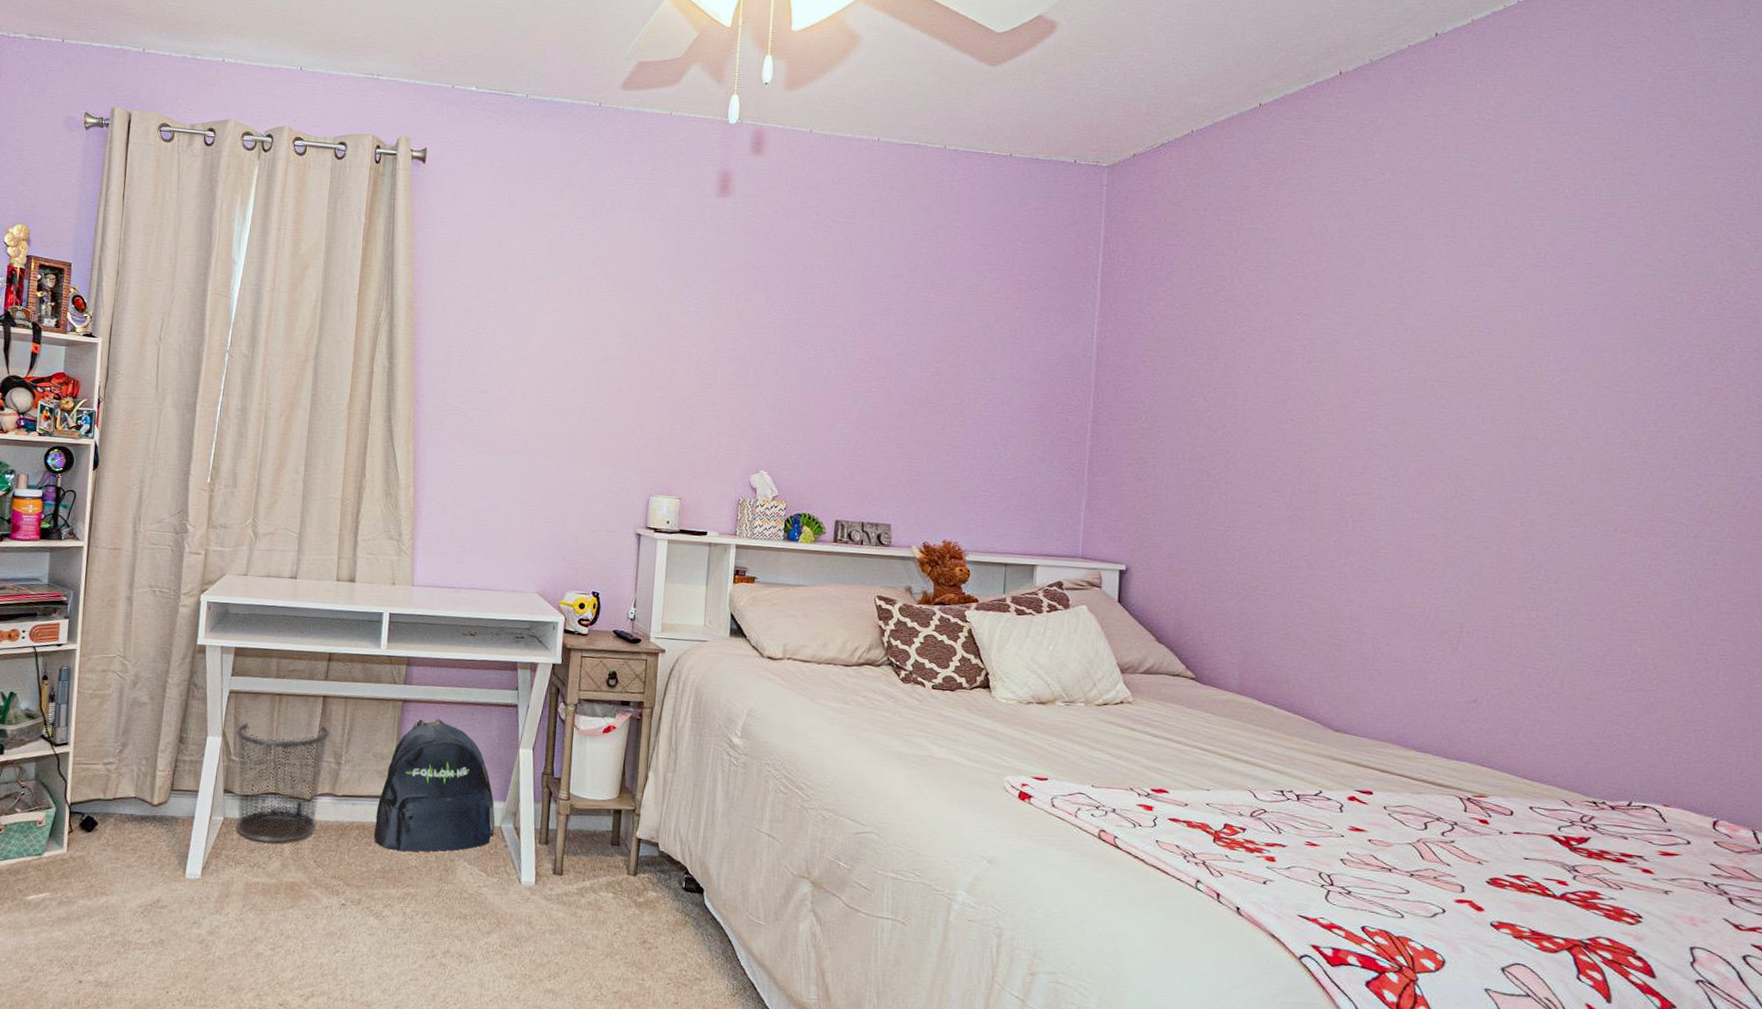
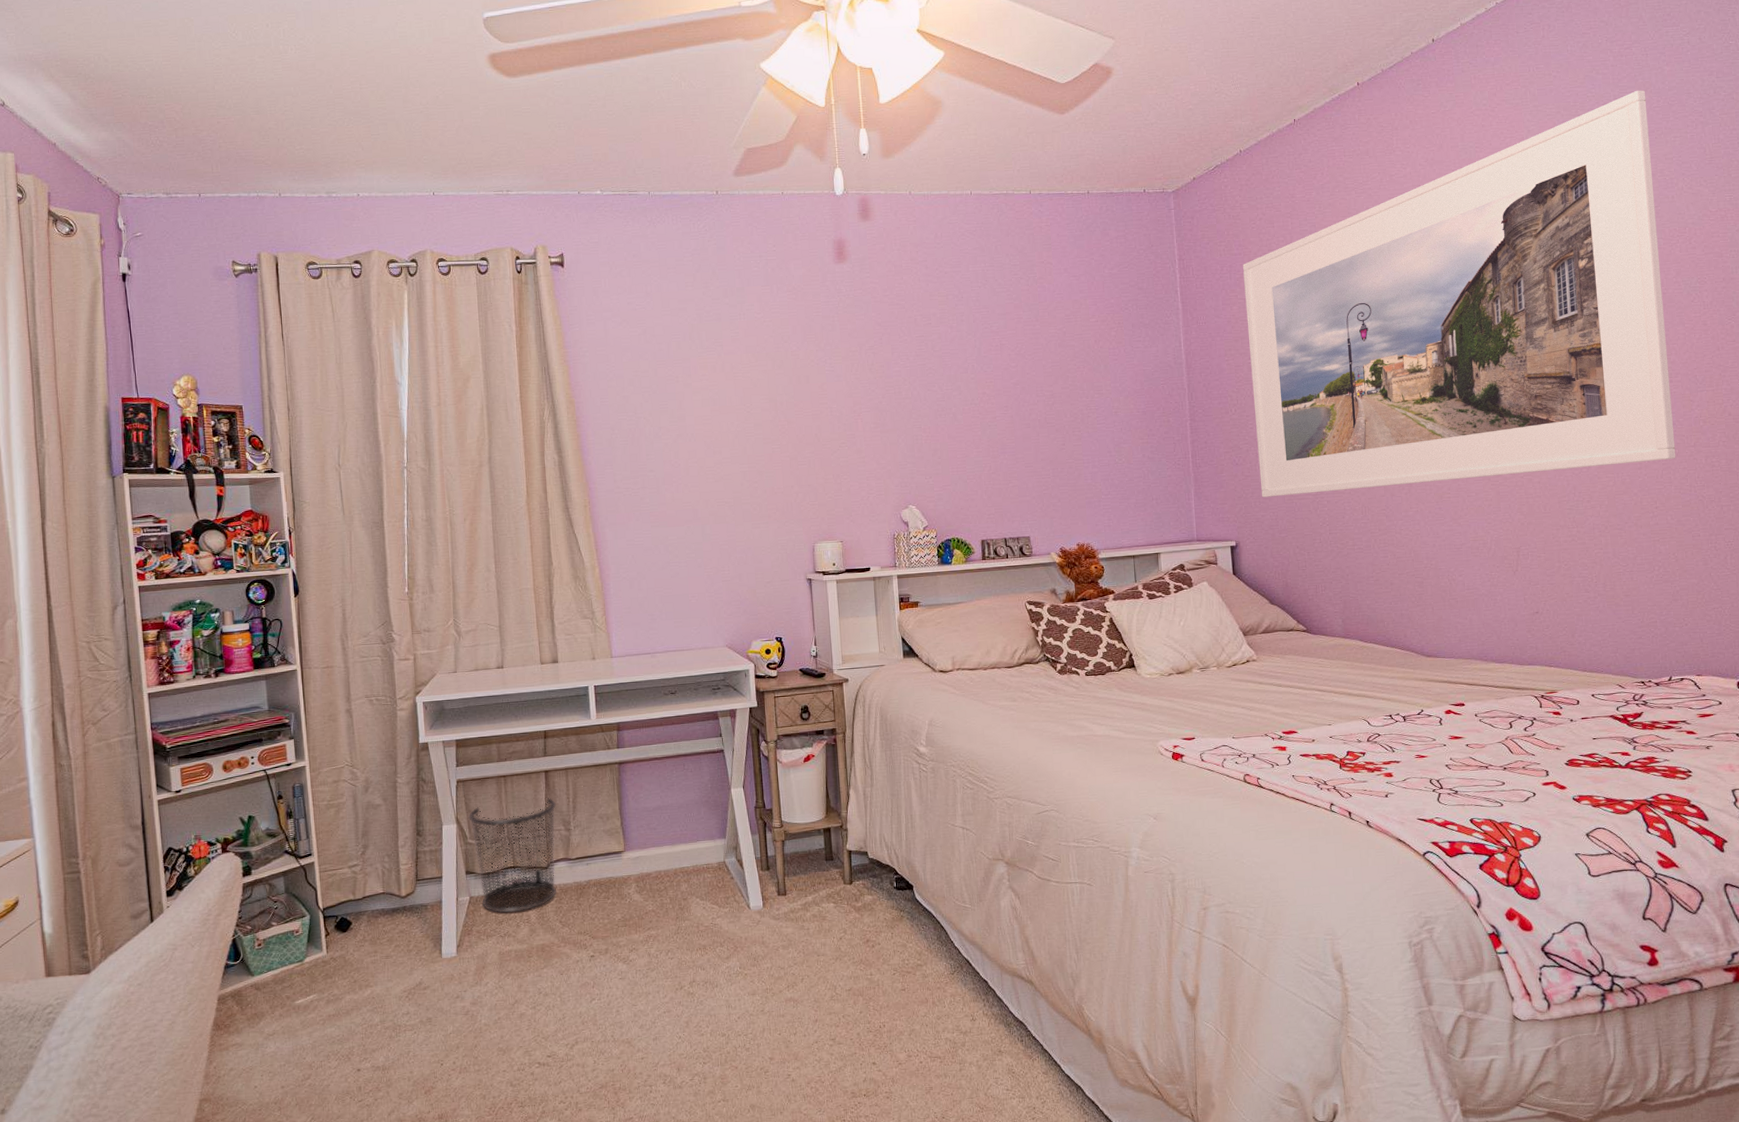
backpack: present [373,718,495,852] -> none [609,773,720,899]
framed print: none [1163,119,1687,549] -> present [1243,90,1676,498]

